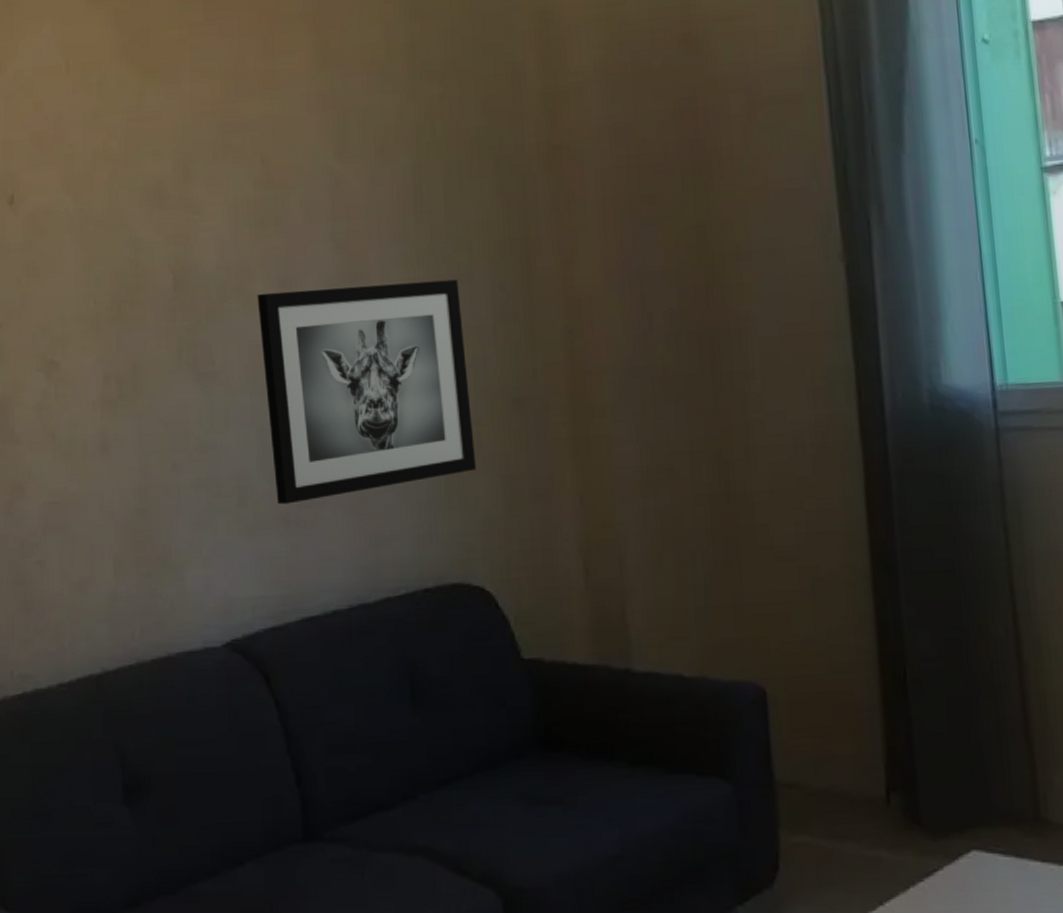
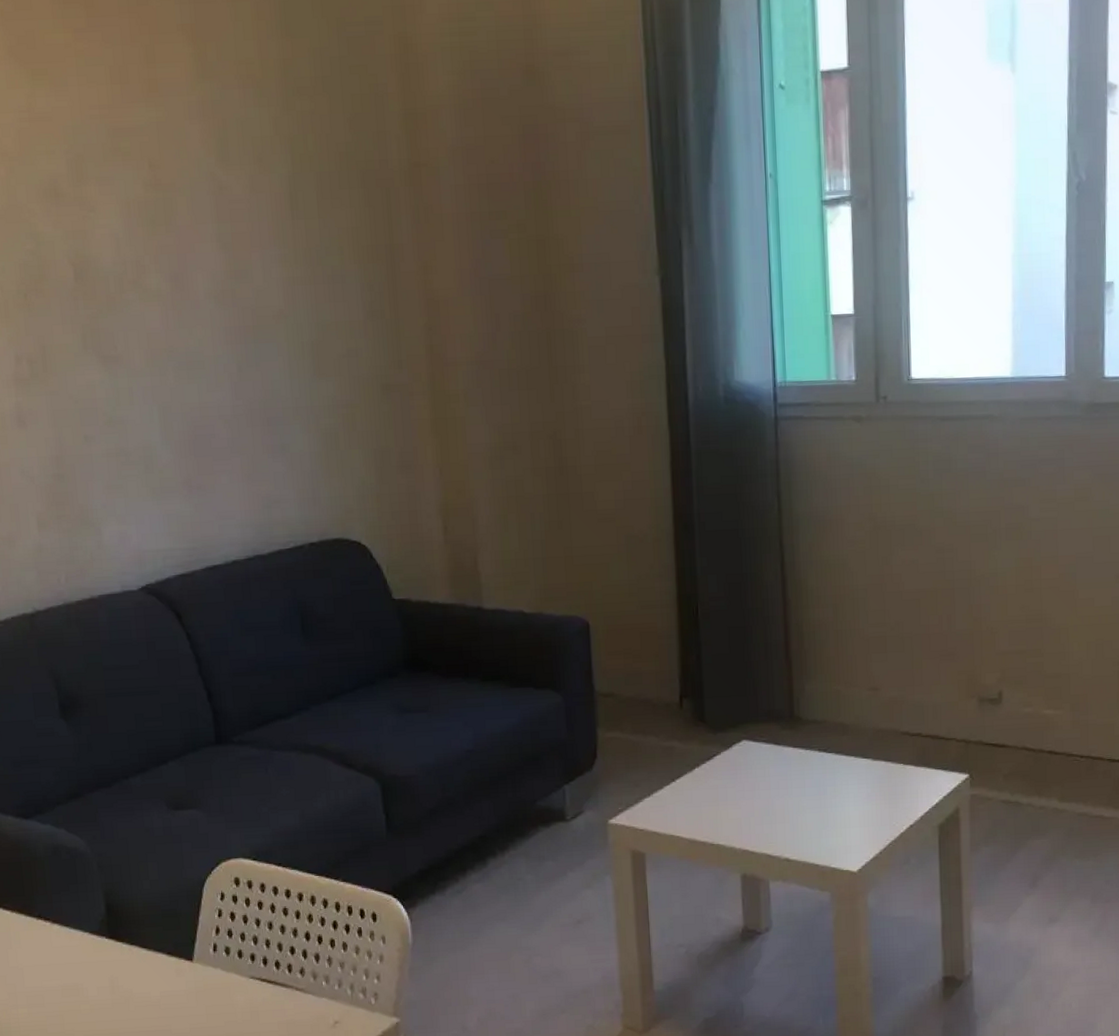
wall art: present [257,279,477,505] -> none [152,279,352,472]

